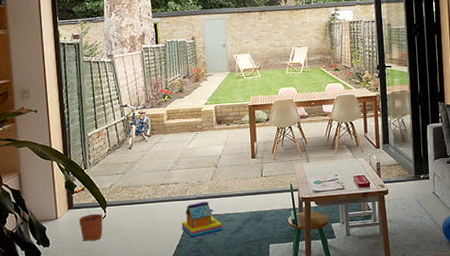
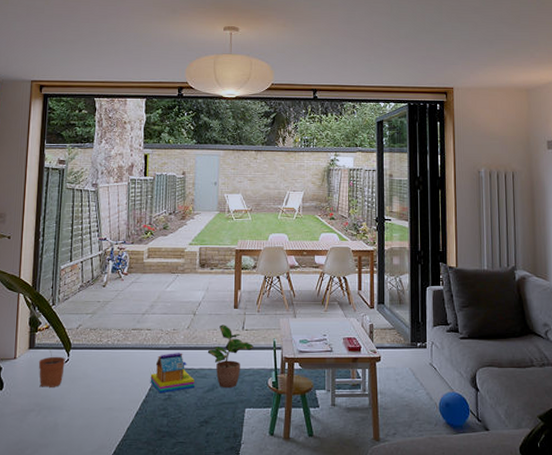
potted plant: none [231,173,273,229] -> present [207,325,253,389]

